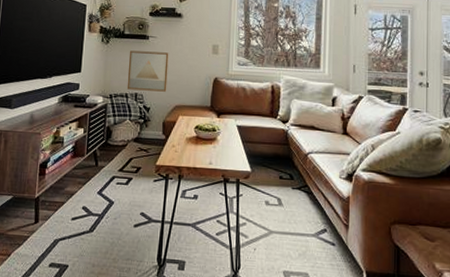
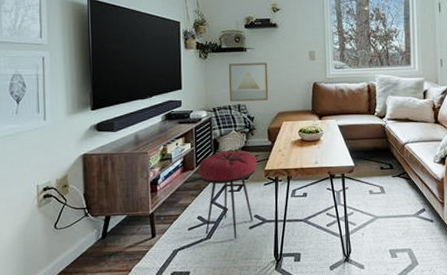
stool: none [87,140,149,236] -> present [197,150,257,239]

